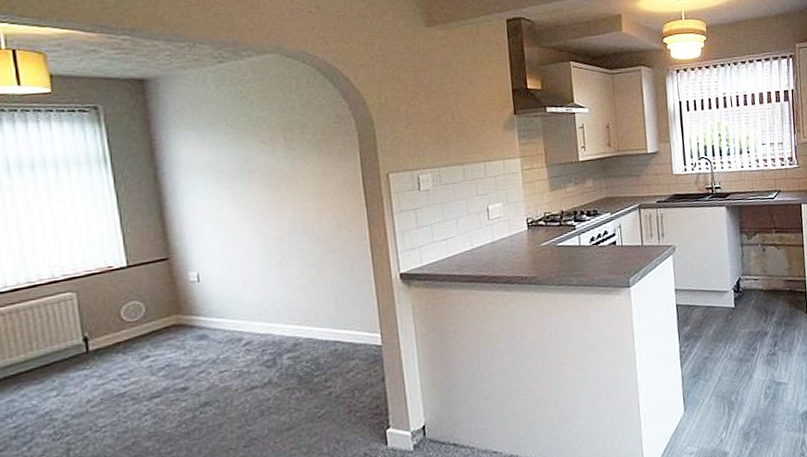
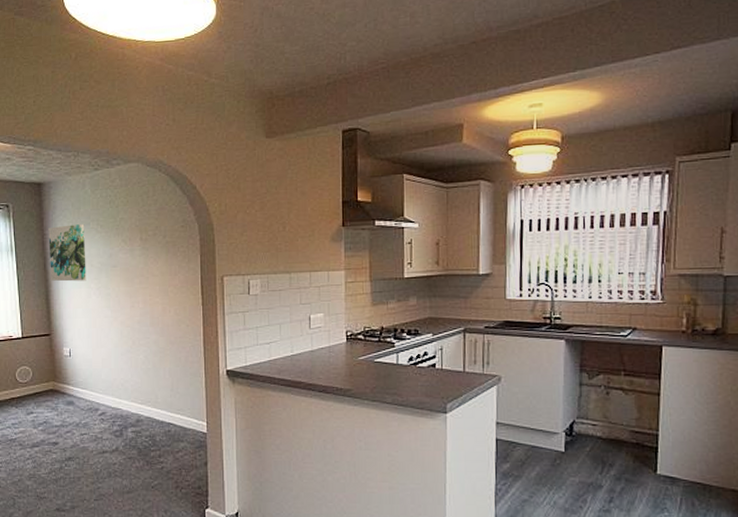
wall art: none [158,125,216,194] -> present [48,224,86,282]

